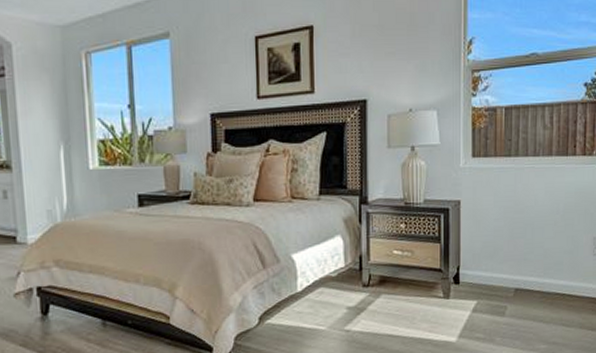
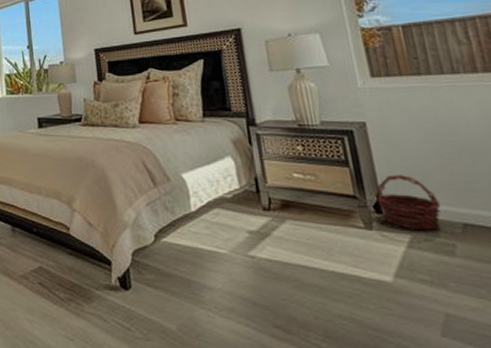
basket: none [456,249,503,296] -> present [374,175,442,230]

